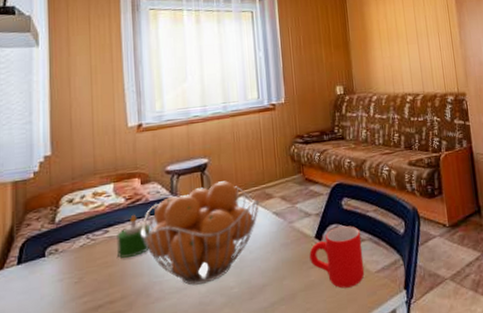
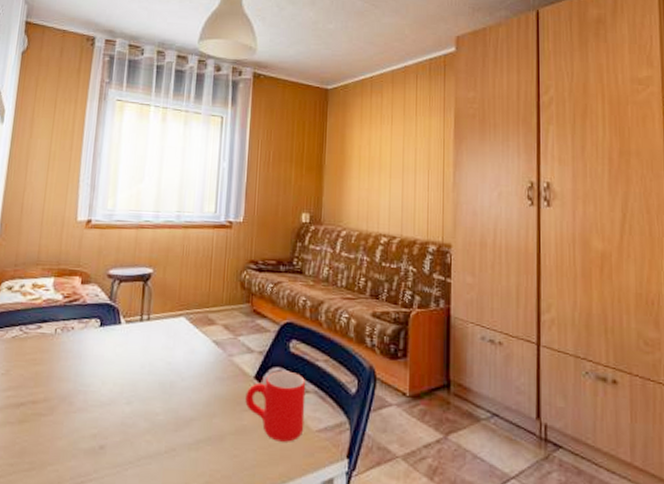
candle: present [117,215,151,258] -> none [47,315,84,359]
fruit basket: present [141,181,259,285] -> none [74,296,200,403]

